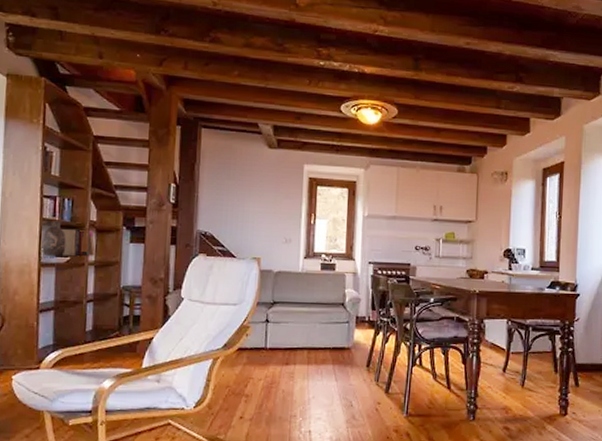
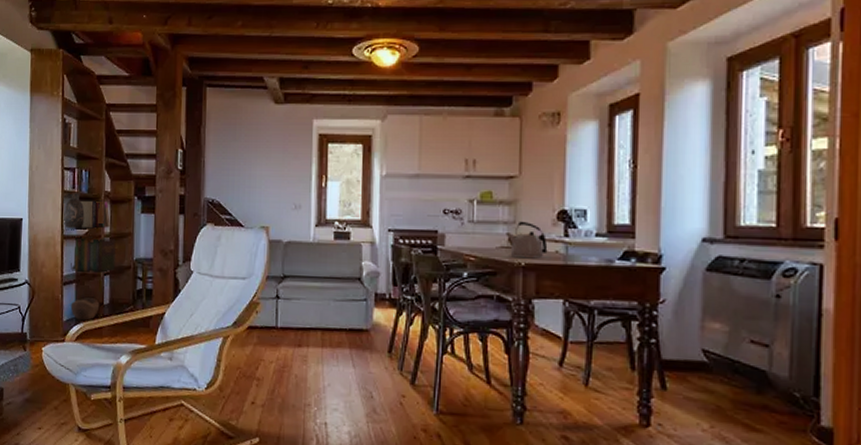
decorative bowl: none [47,324,82,348] -> present [70,297,100,321]
books: none [48,264,102,300] -> present [71,237,117,273]
kettle: none [464,257,496,287] -> present [506,221,548,259]

